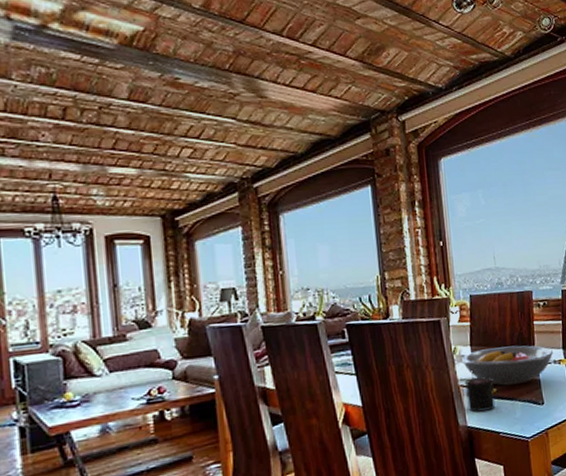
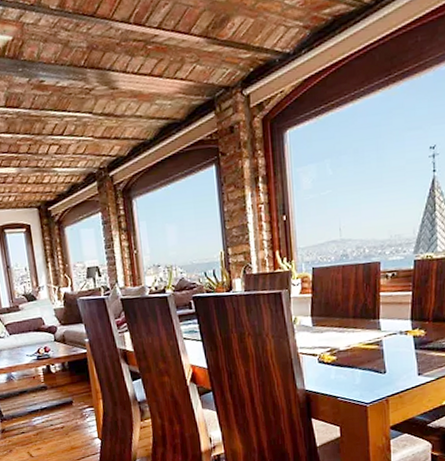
fruit bowl: present [461,345,554,386] -> none [301,316,400,354]
candle: present [464,369,496,413] -> none [304,338,334,378]

